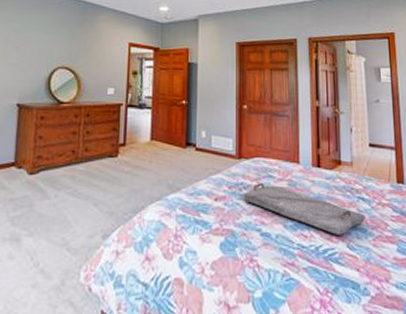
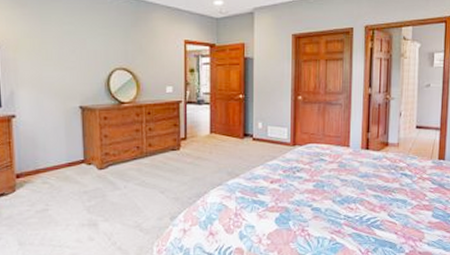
serving tray: present [244,183,366,235] -> none [297,166,407,206]

